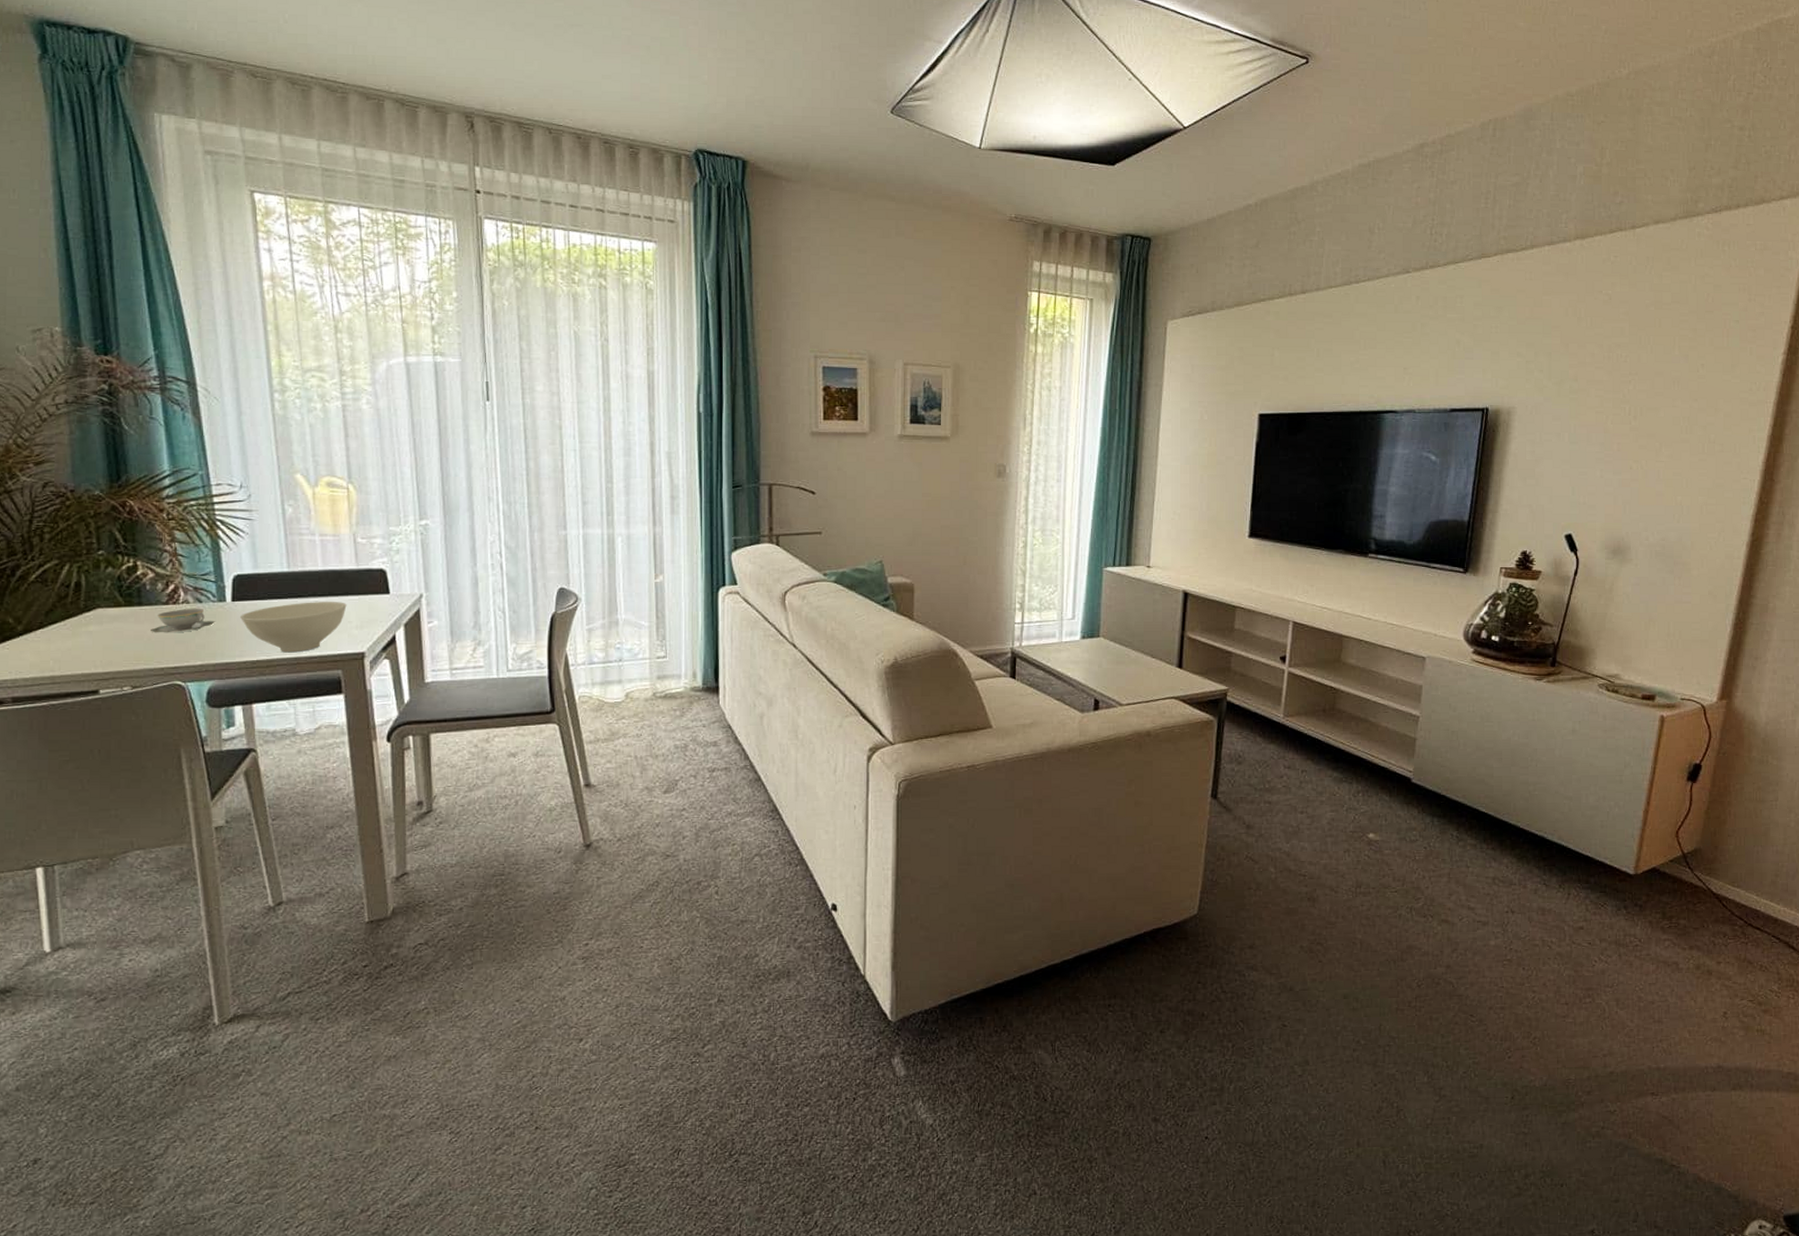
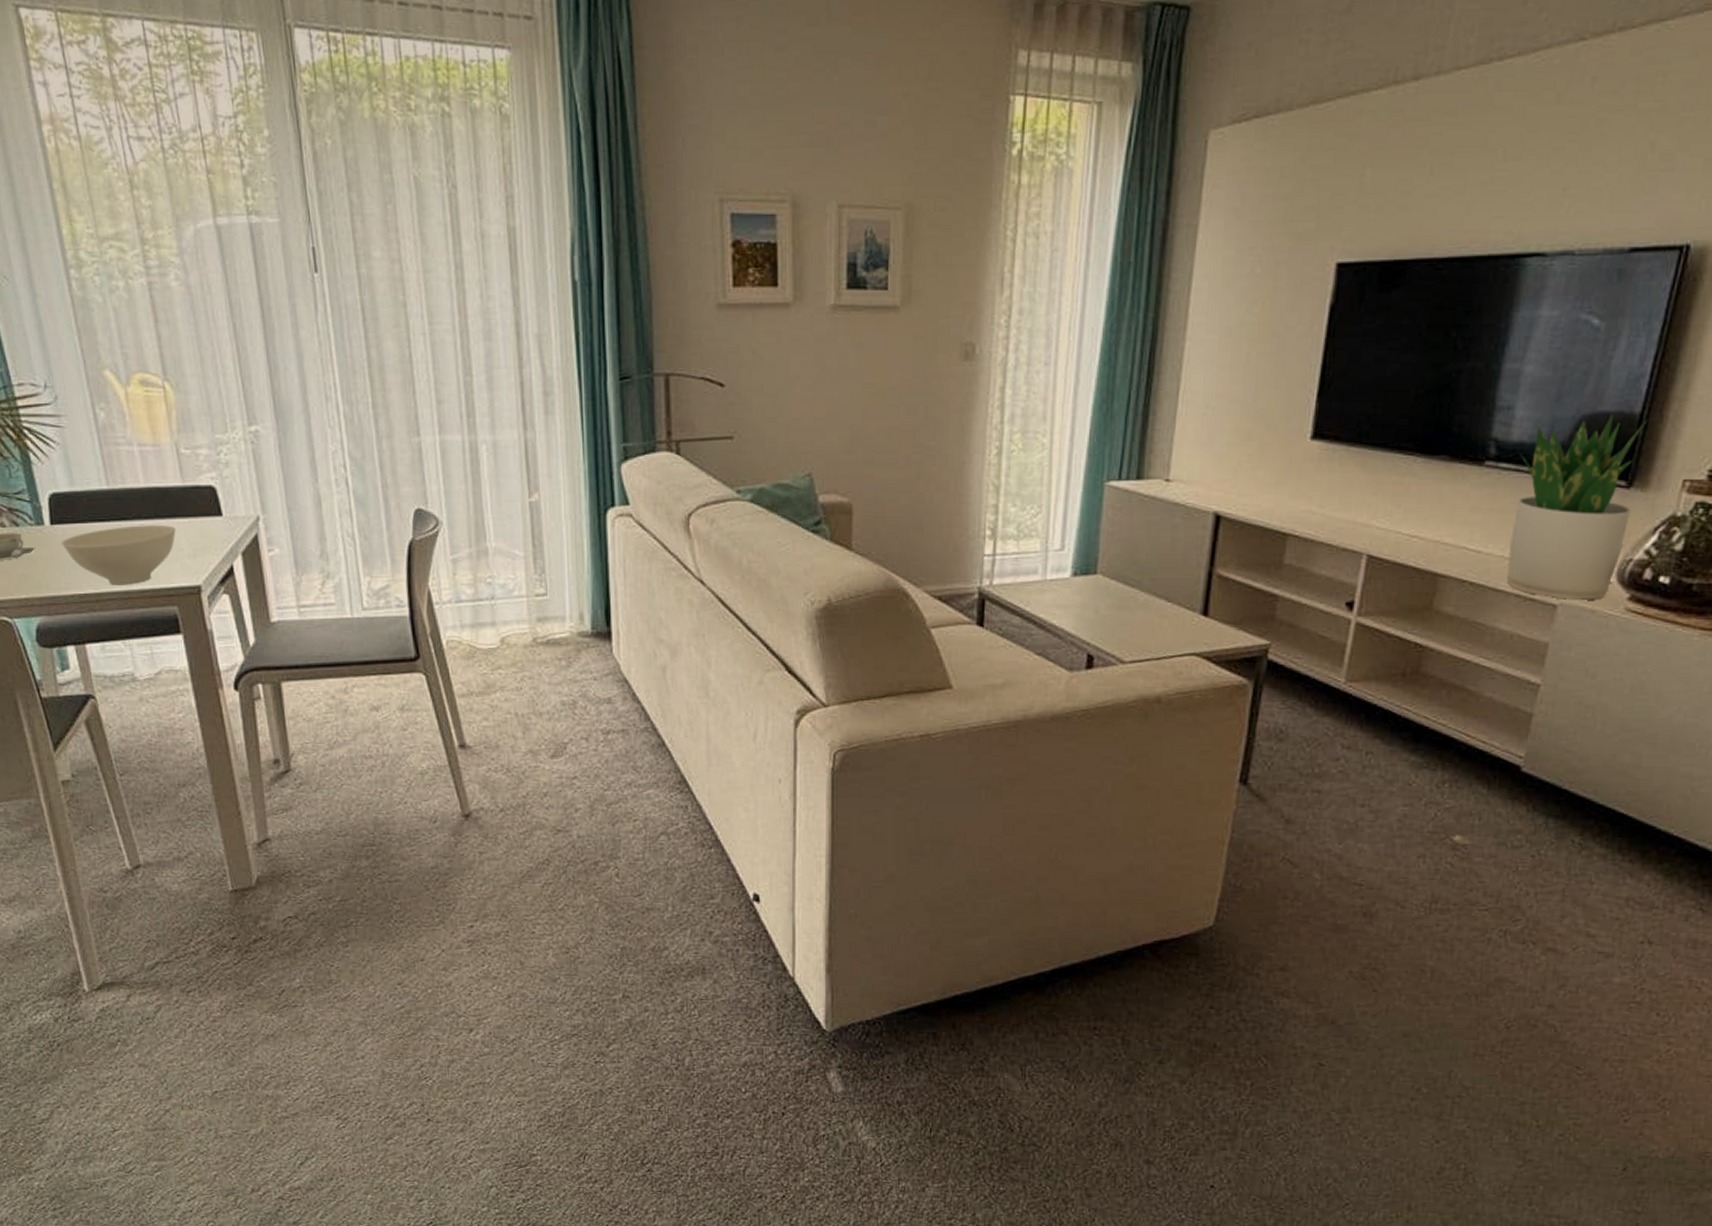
planter: none [1390,522,1472,653] -> present [1507,415,1646,600]

